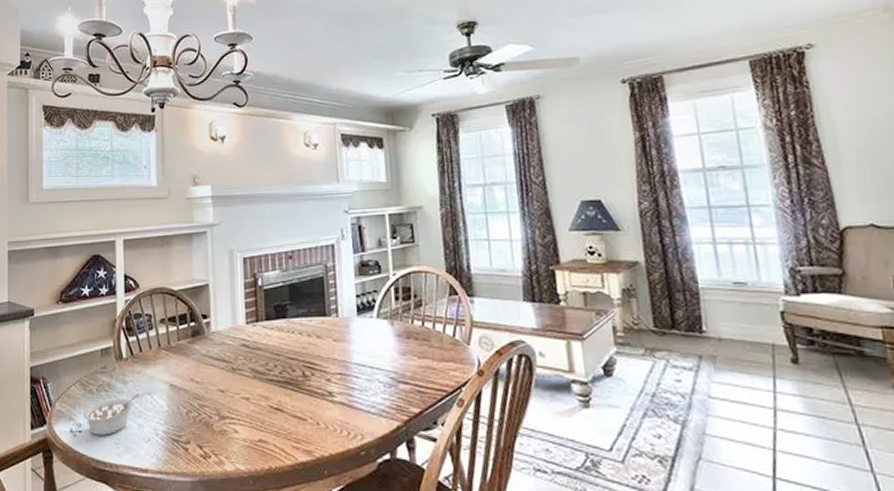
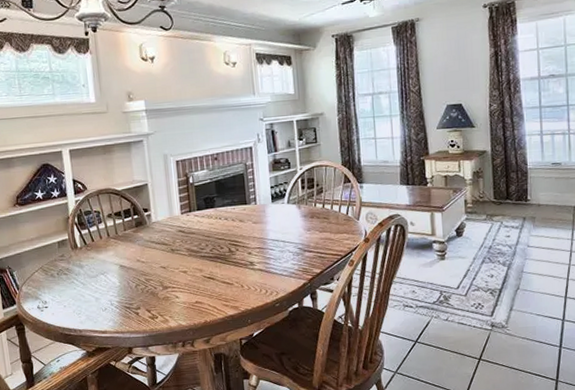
legume: present [83,392,141,435] -> none [47,273,96,309]

